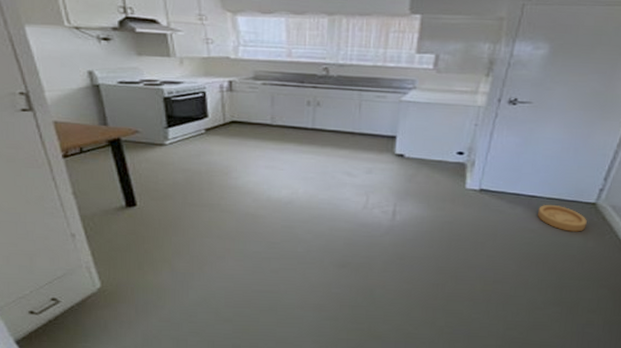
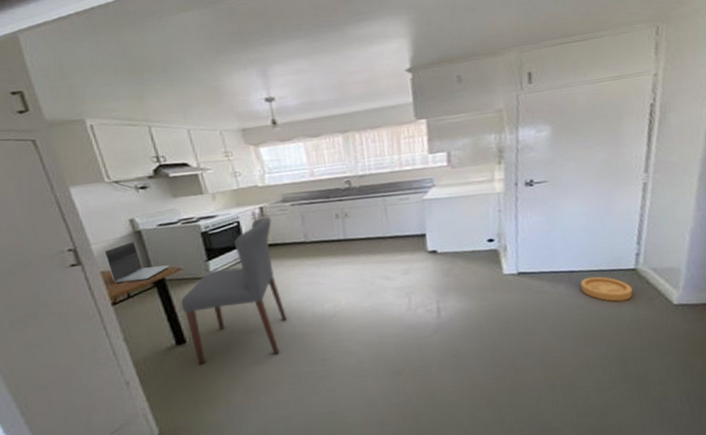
laptop: none [59,95,128,137] -> present [104,241,171,283]
chair: none [135,92,242,231] -> present [180,217,287,365]

